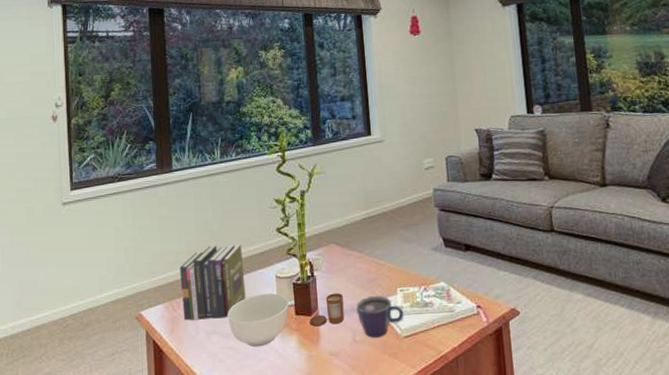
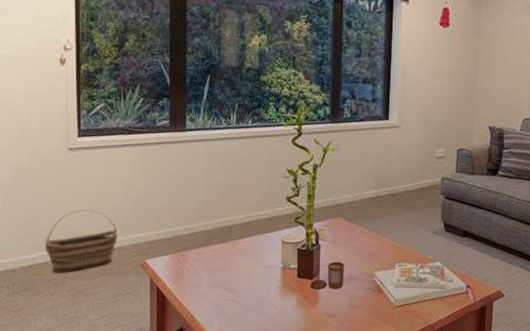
basket: none [42,263,112,336] -> present [45,209,118,274]
books: present [179,244,246,321] -> none [187,206,251,274]
bowl: present [227,293,290,346] -> none [232,256,293,302]
cup: present [355,295,404,338] -> none [355,267,399,304]

